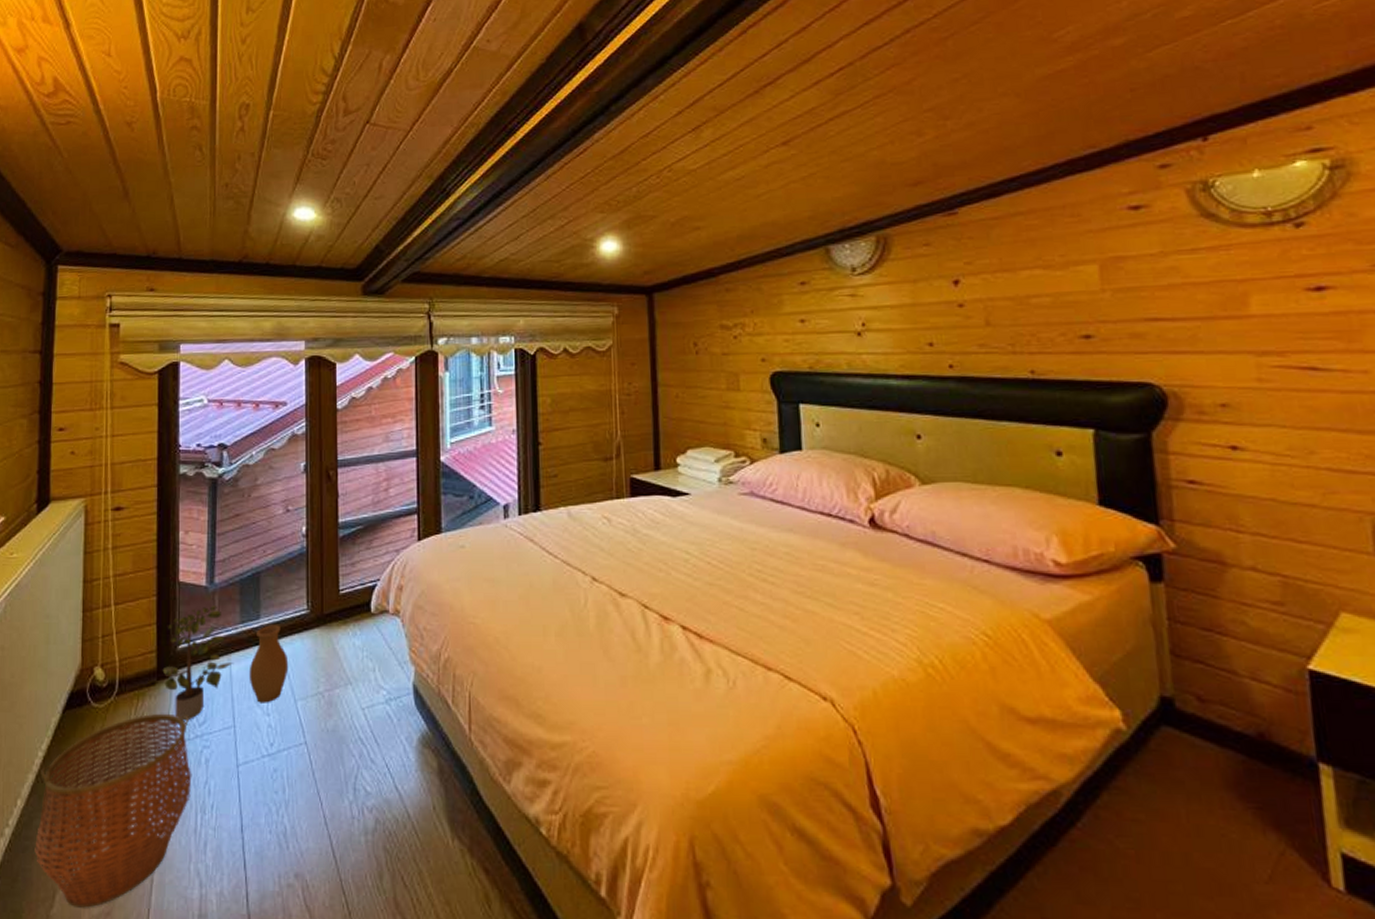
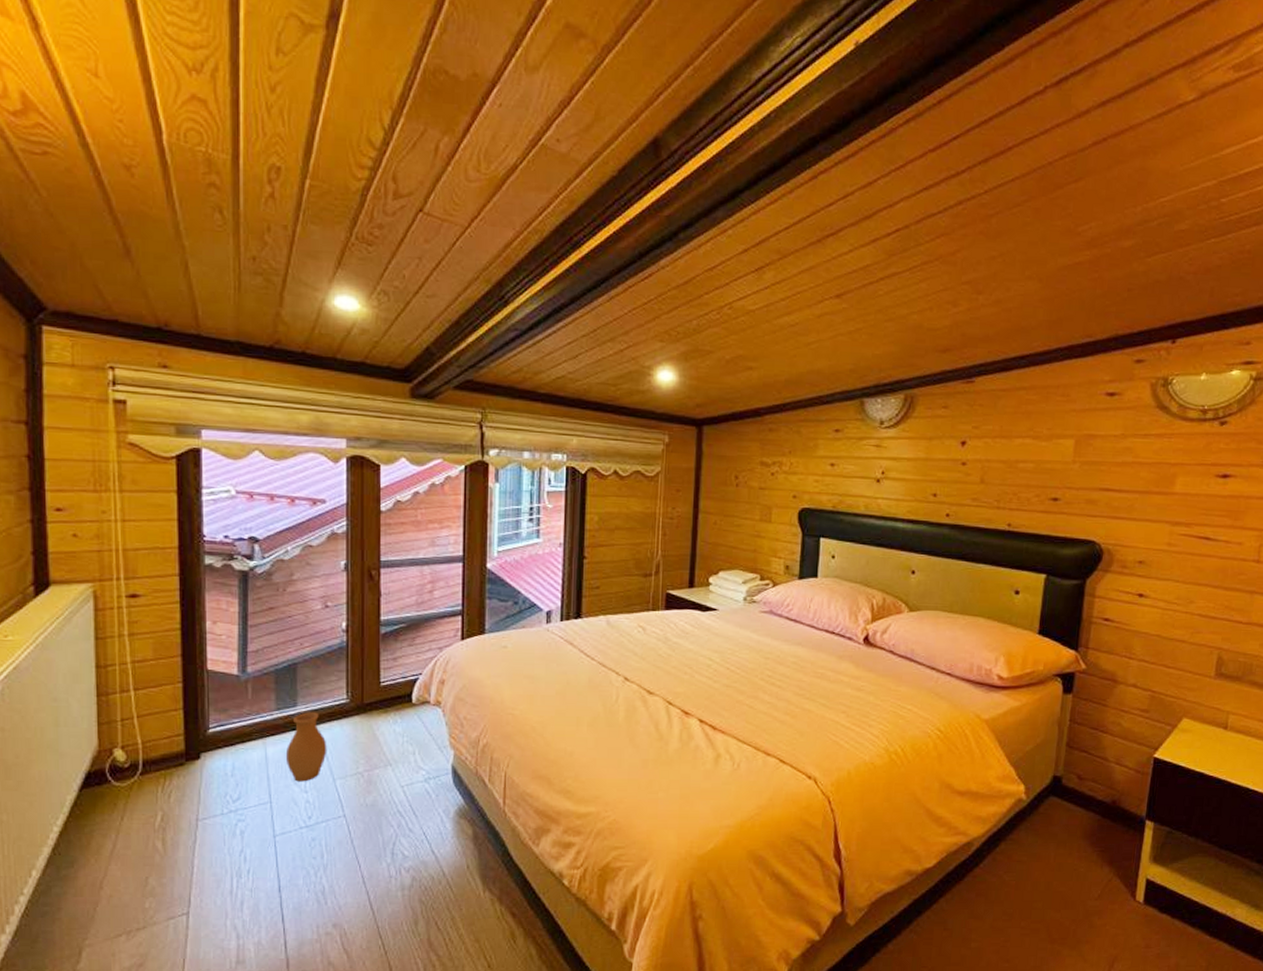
basket: present [35,713,192,908] -> none [55,791,227,961]
potted plant: present [162,604,234,721] -> none [191,692,270,798]

